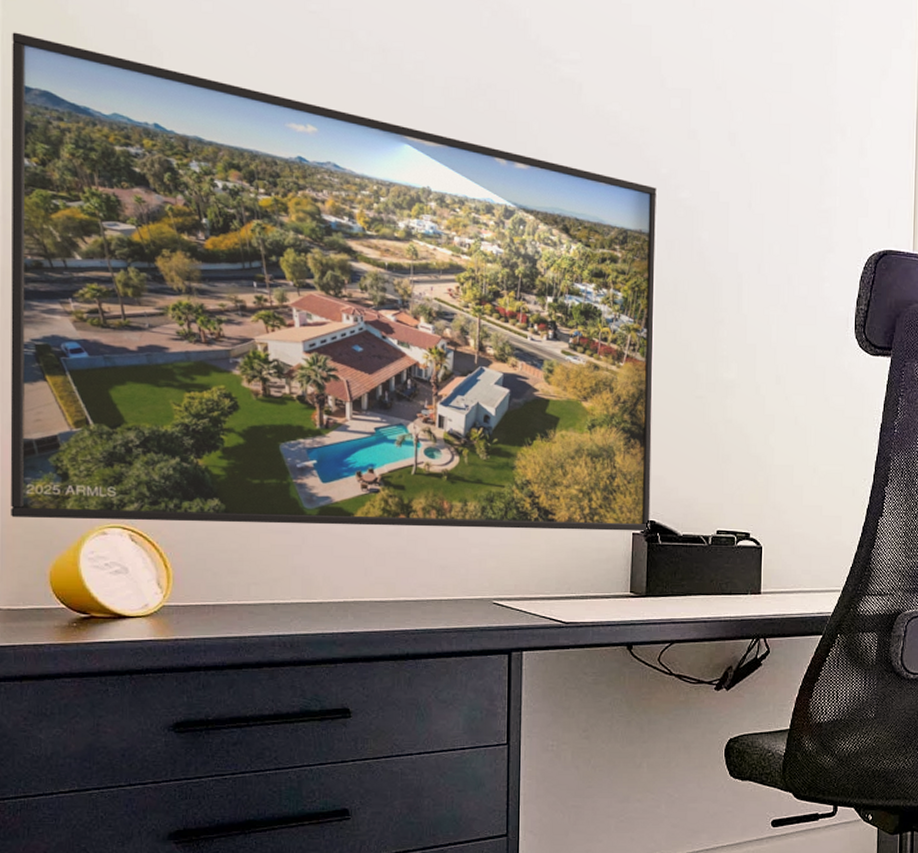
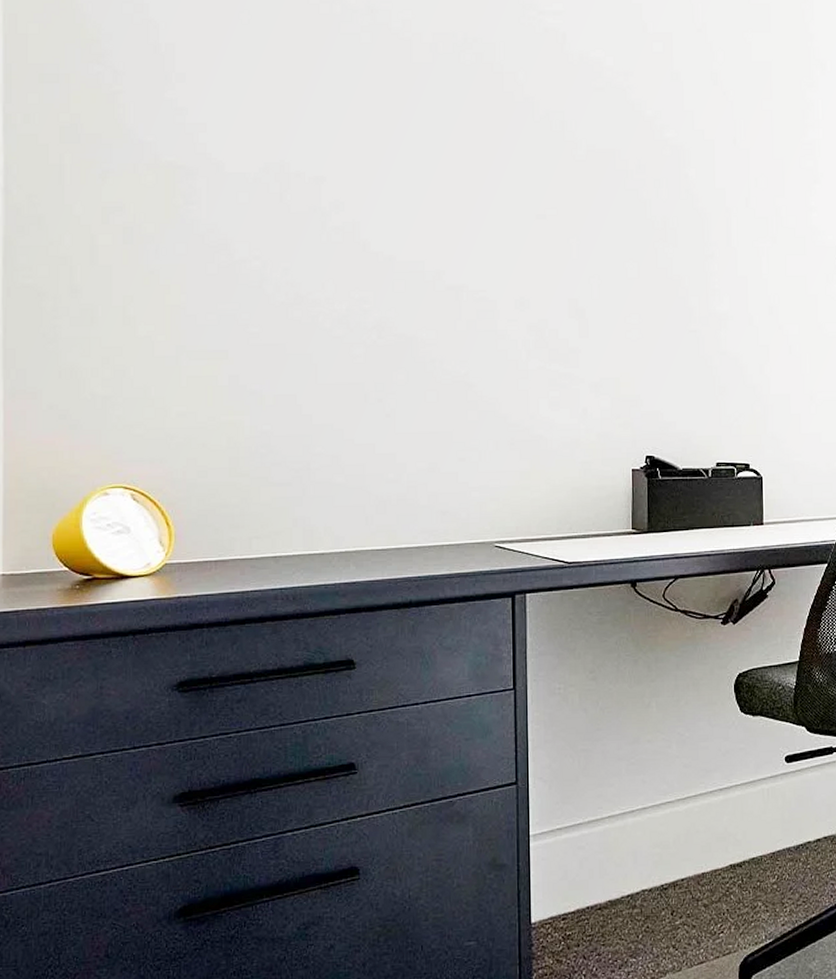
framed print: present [10,32,658,532] -> none [13,12,649,483]

